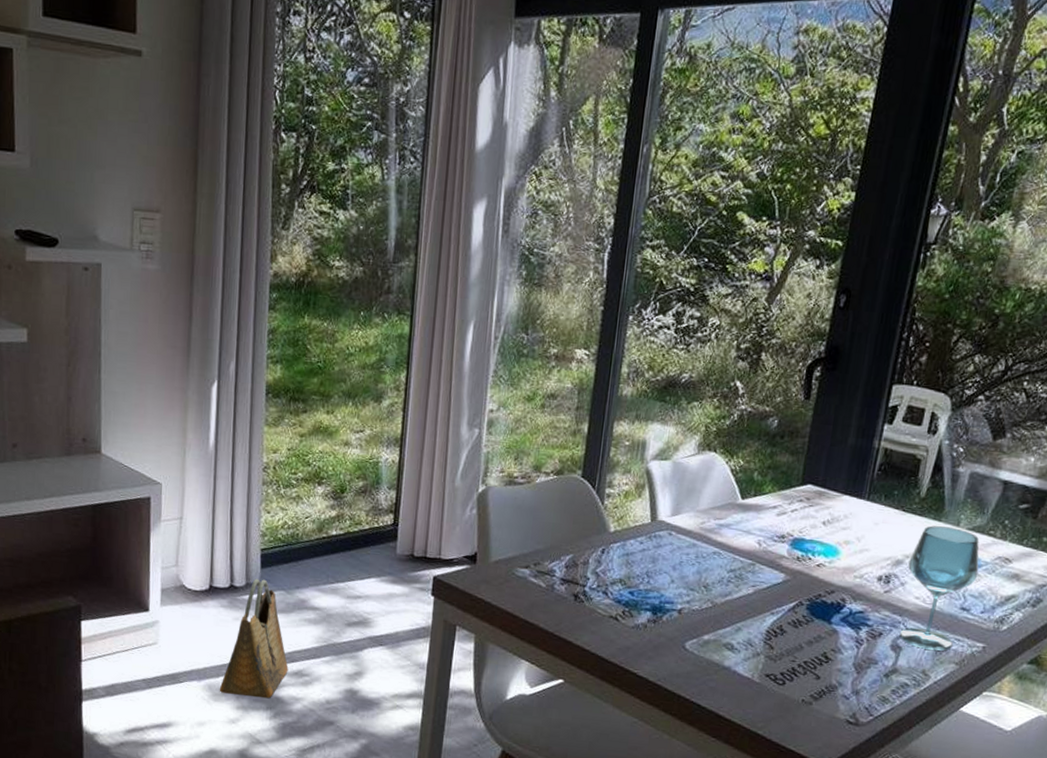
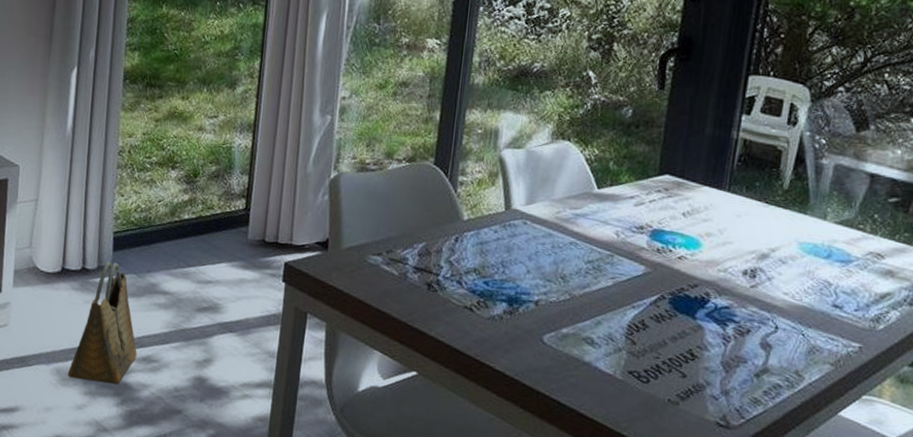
wine glass: present [899,526,980,651] -> none [769,219,850,351]

